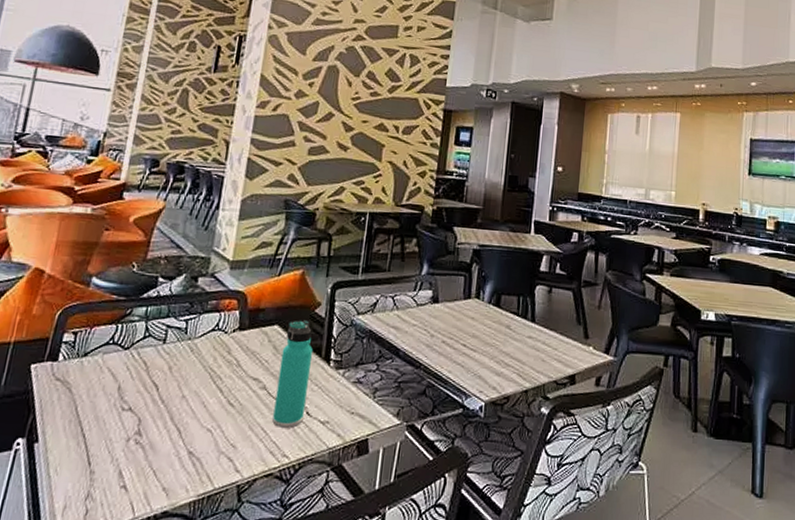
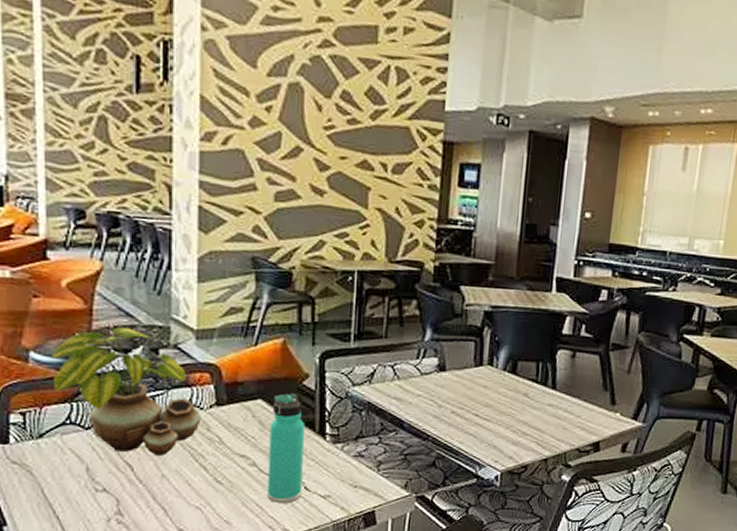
potted plant: none [105,257,225,378] -> present [51,327,201,457]

